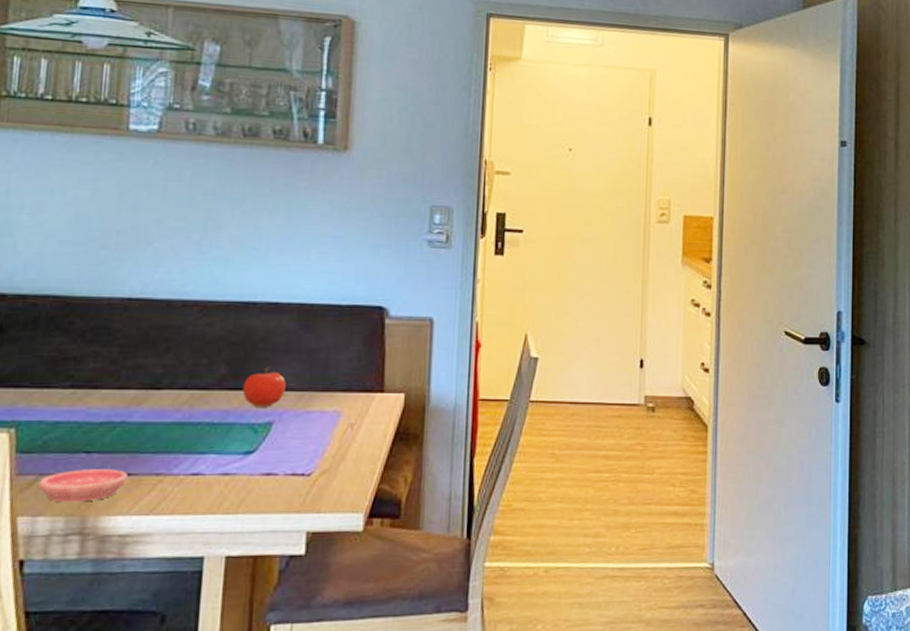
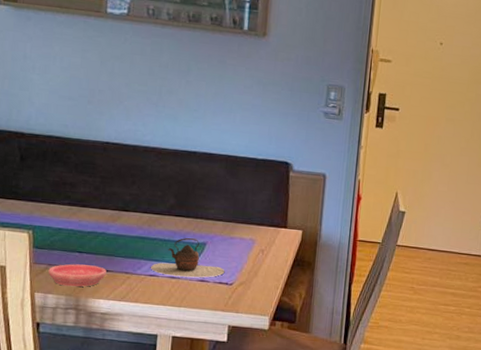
teapot: none [193,416,300,472] -> present [151,237,225,278]
fruit: present [242,367,286,407] -> none [185,201,216,232]

